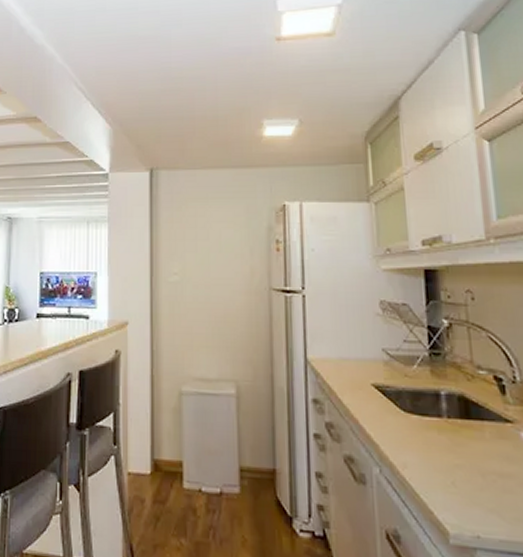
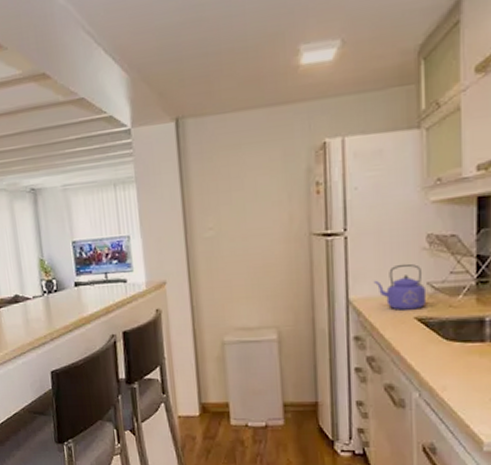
kettle: none [331,327,383,376] -> present [373,263,427,310]

